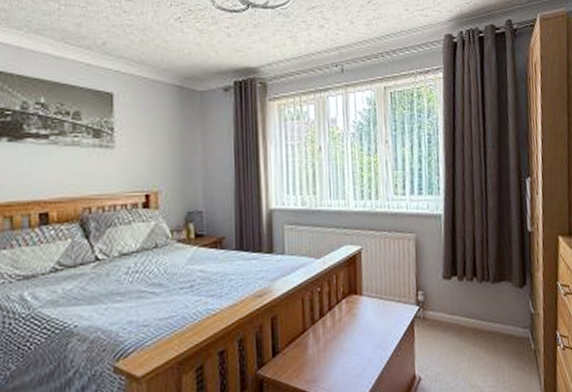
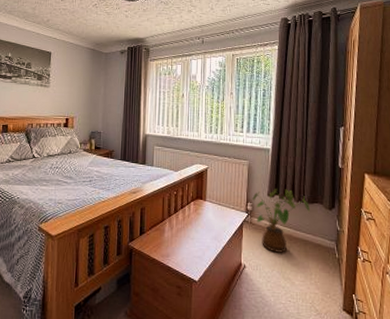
house plant: none [423,266,496,354] -> present [252,189,310,253]

